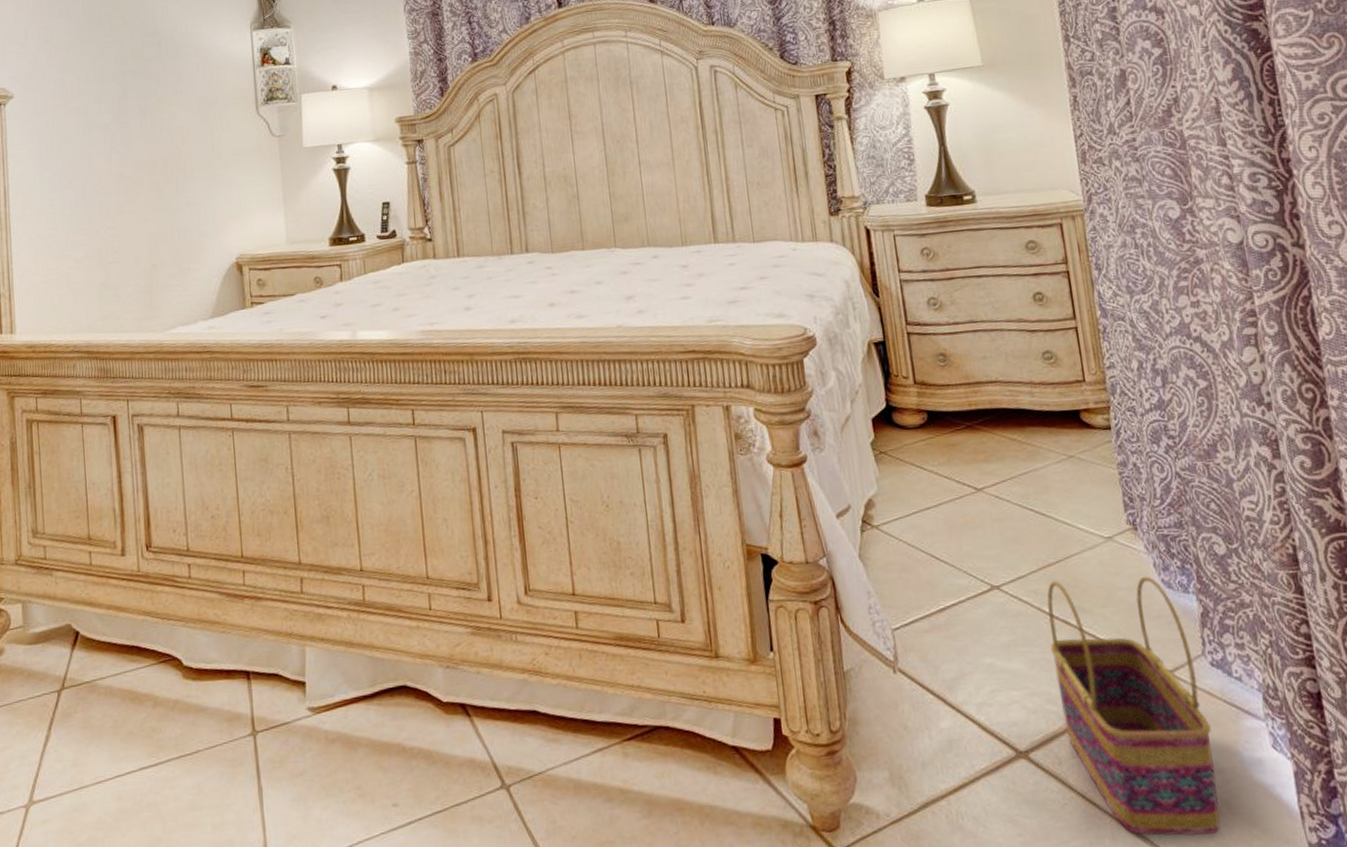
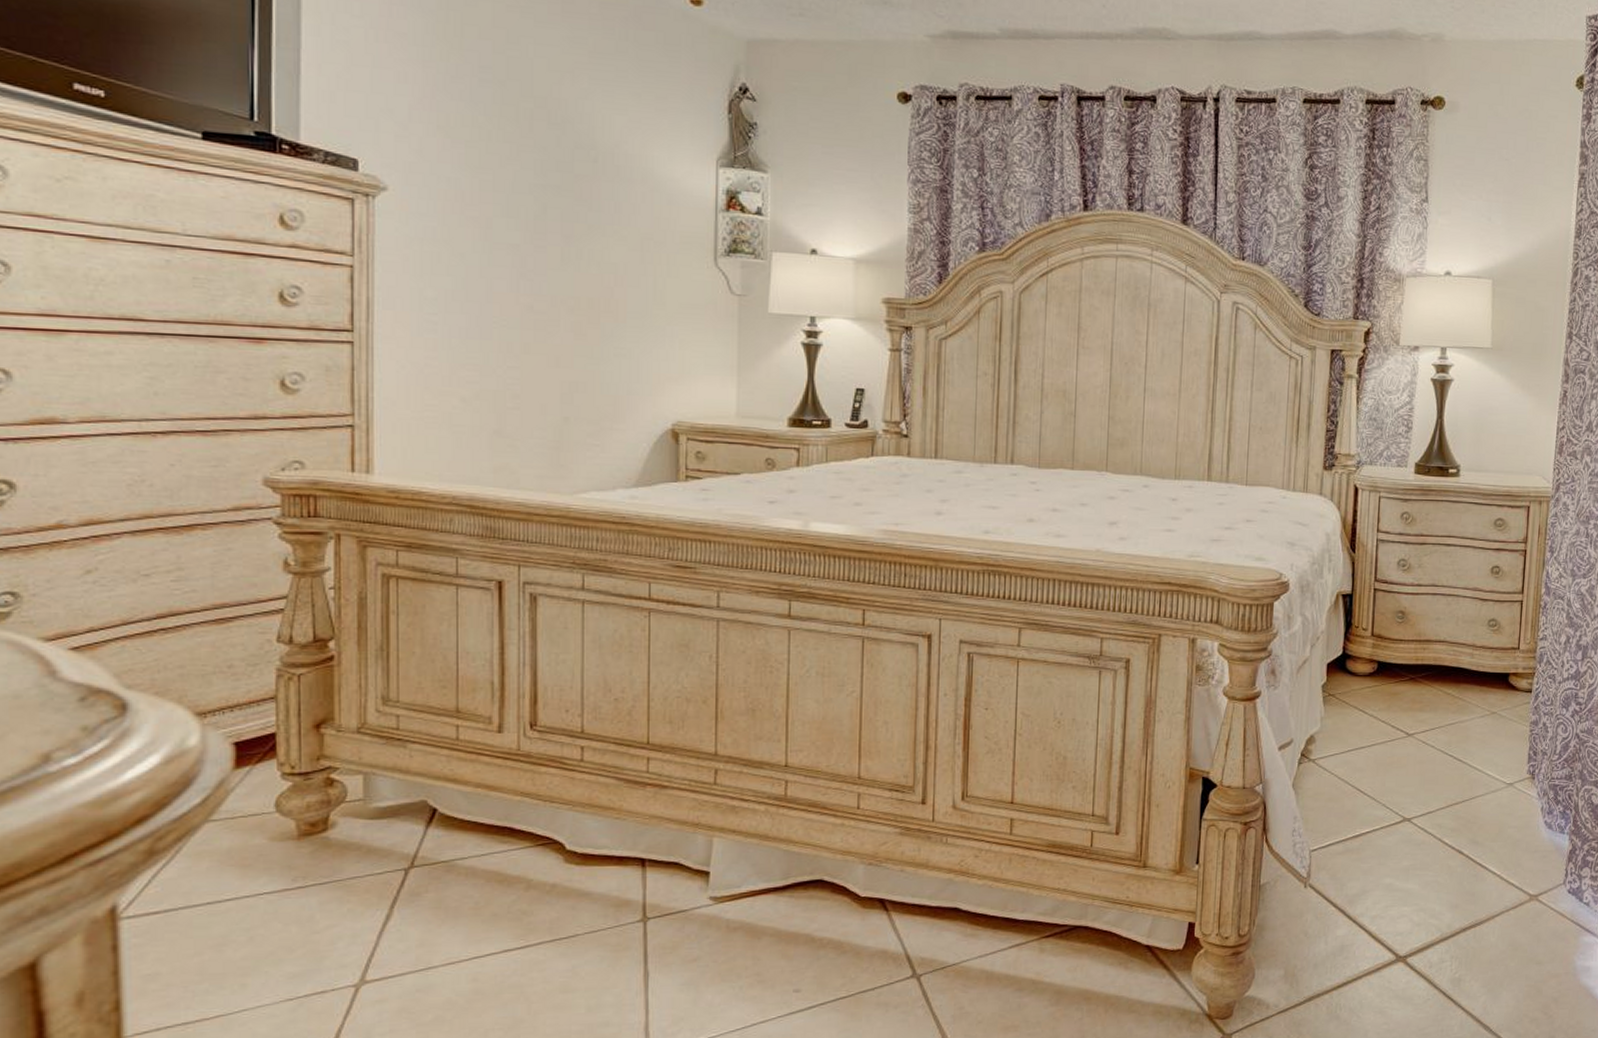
basket: present [1047,576,1220,836] -> none [1441,817,1557,1026]

